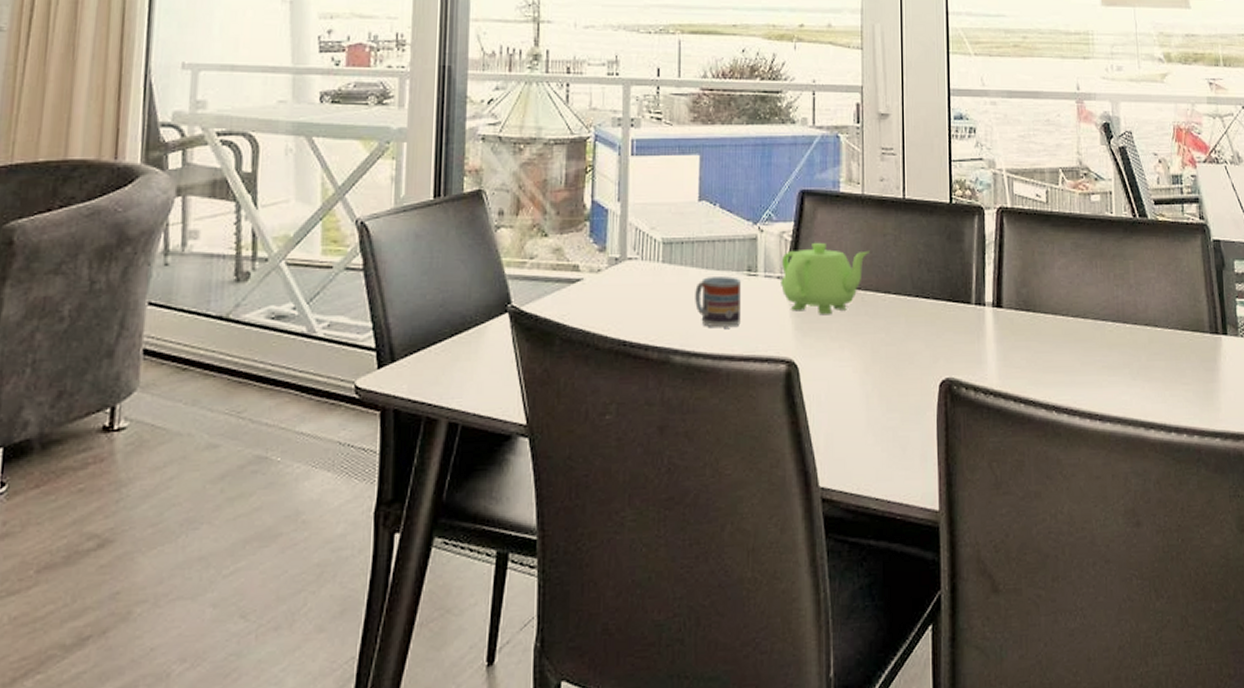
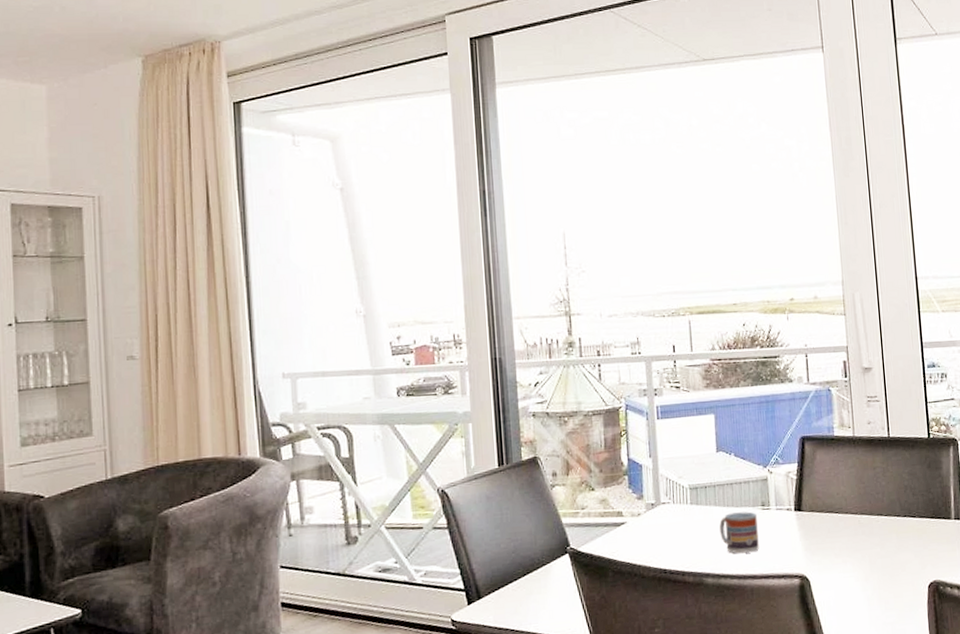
teapot: present [781,242,869,316] -> none [789,478,863,537]

